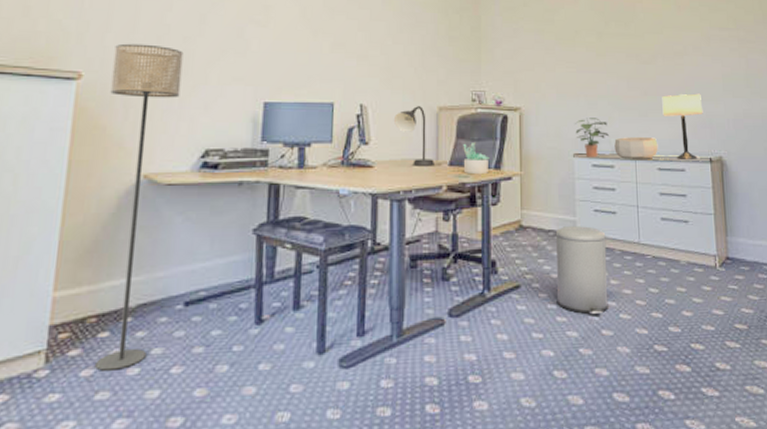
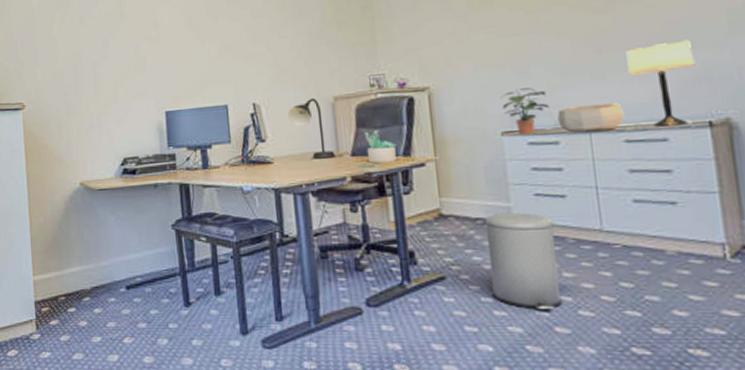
floor lamp: present [95,43,184,371] -> none [44,72,104,337]

